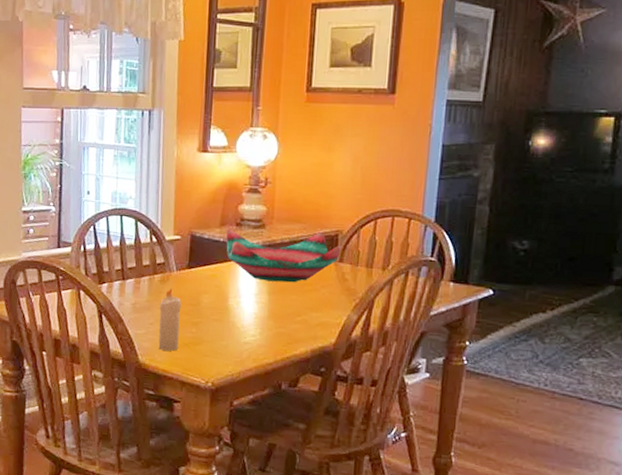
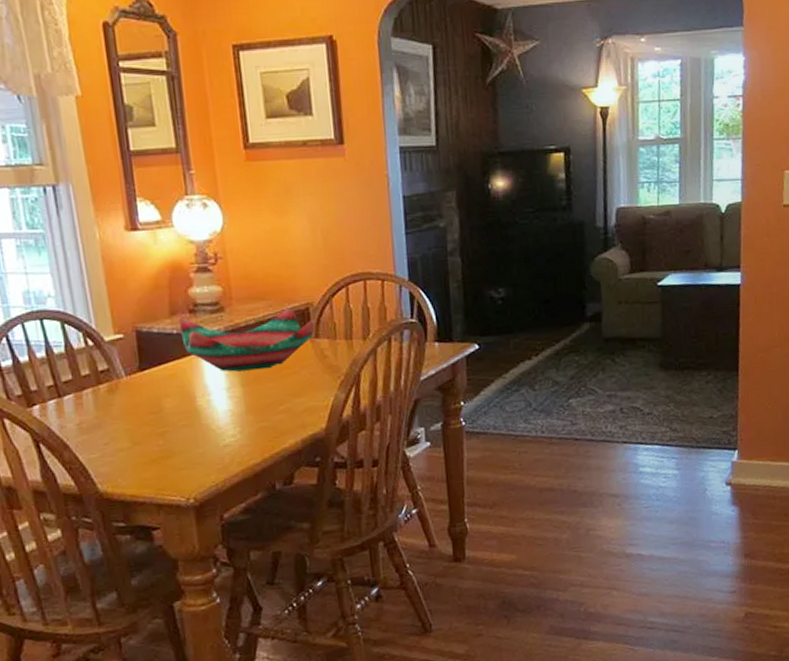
candle: present [158,288,182,351] -> none [112,398,145,473]

